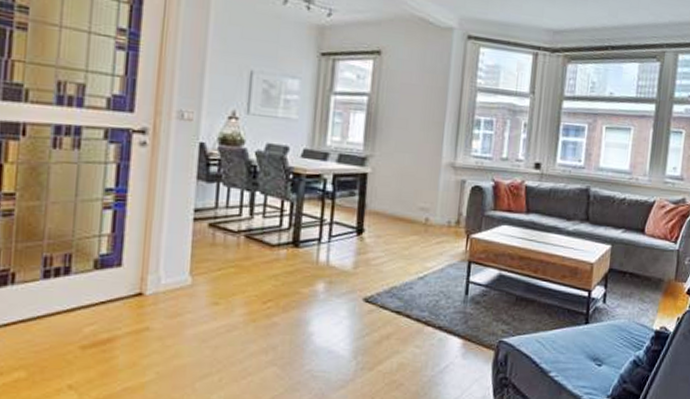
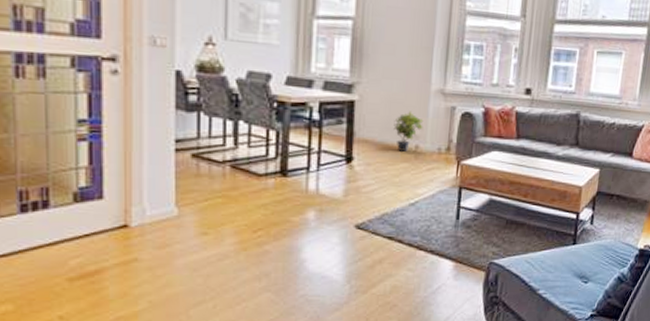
potted plant: none [404,184,434,224] -> present [393,111,424,152]

